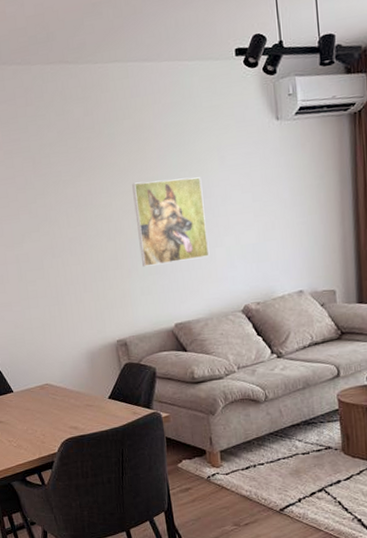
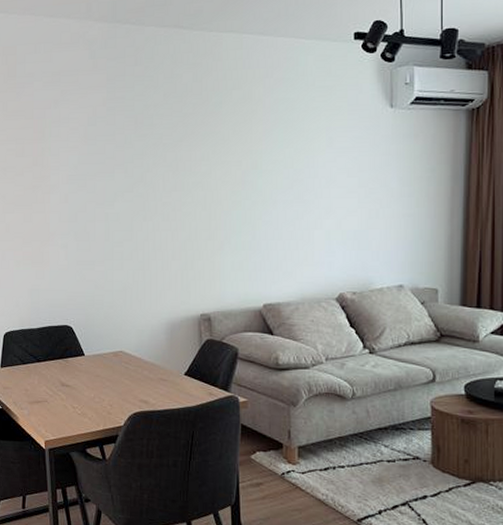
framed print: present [132,177,210,267] -> none [234,154,308,241]

